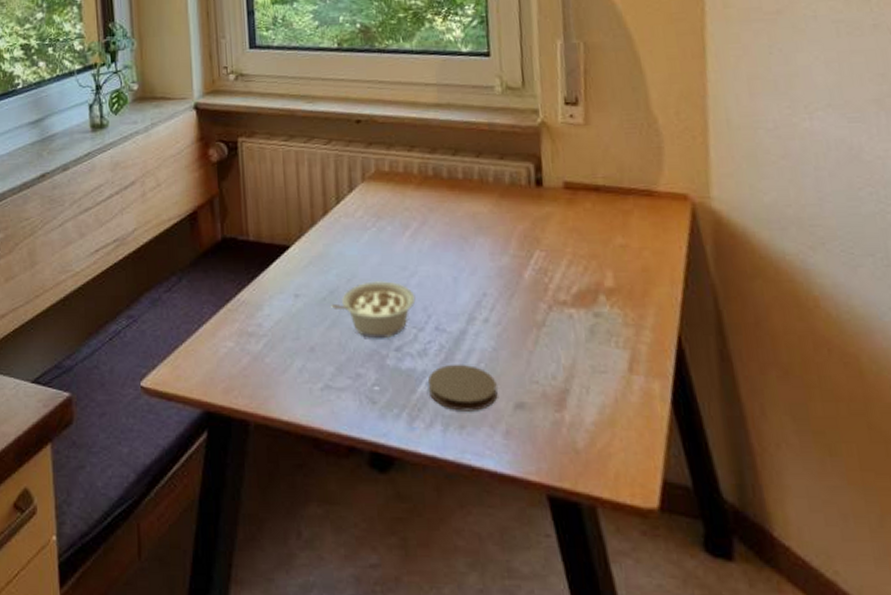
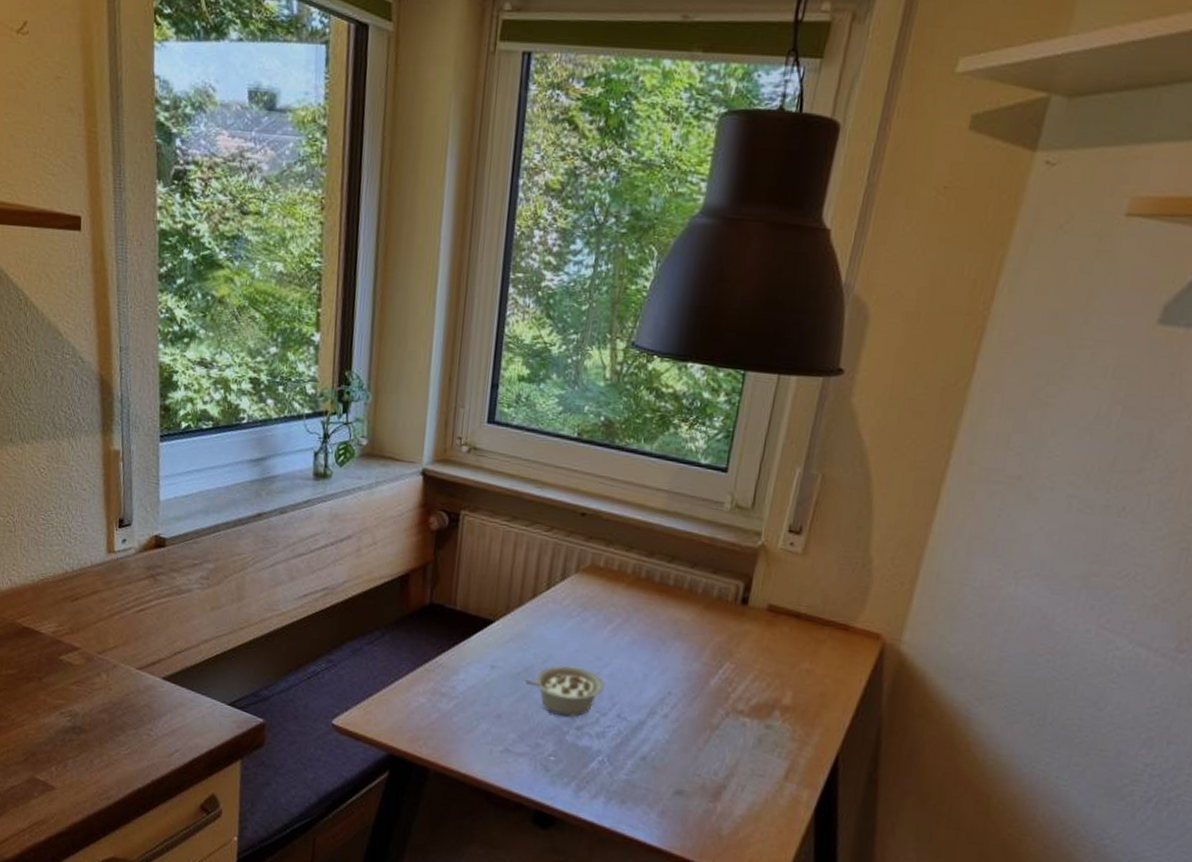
coaster: present [427,364,498,411] -> none [599,748,663,791]

